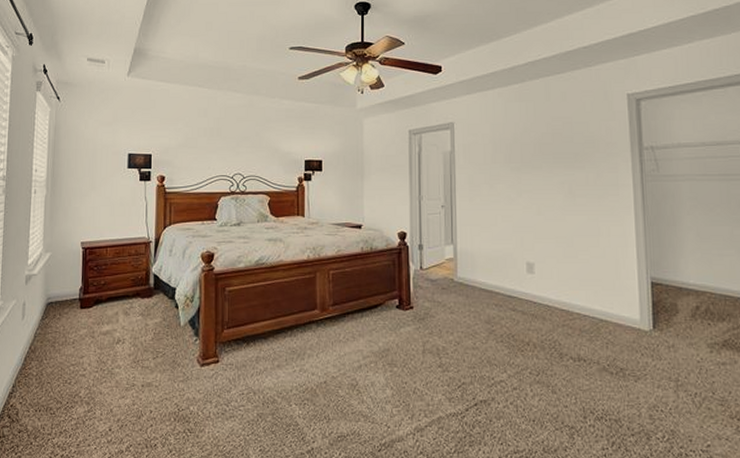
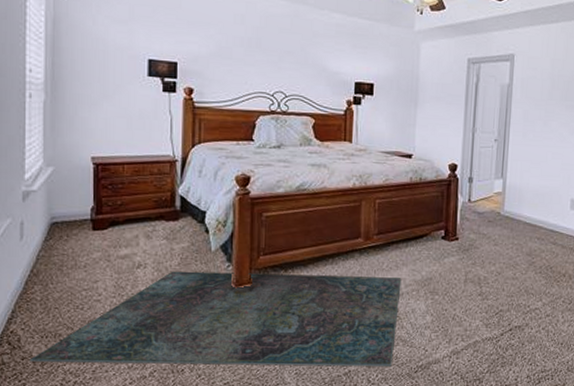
rug: none [25,346,359,445] -> present [29,271,402,367]

